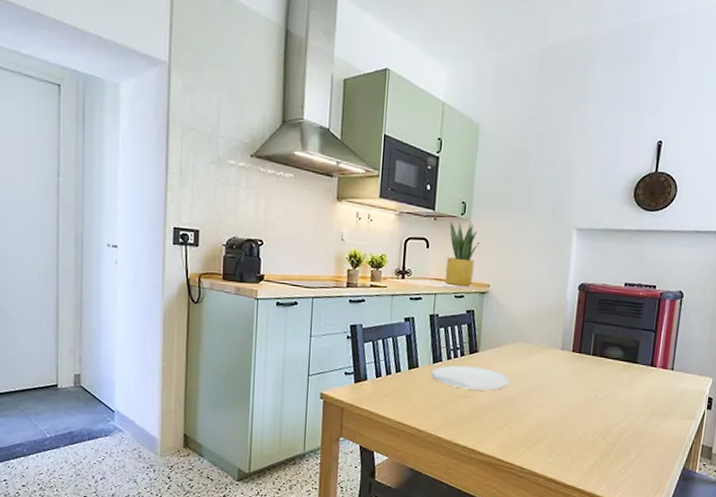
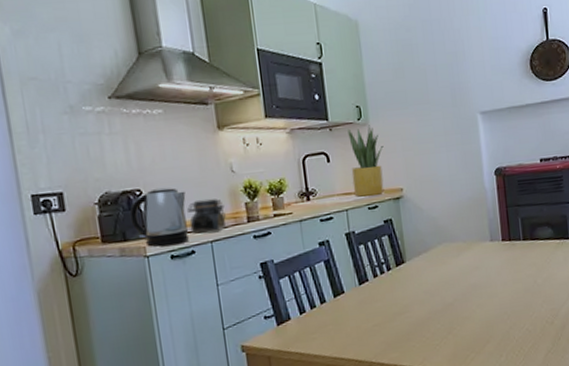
kettle: none [249,241,299,294] -> present [129,187,189,248]
jar: none [297,258,330,290] -> present [186,198,226,235]
plate: present [431,365,511,391] -> none [359,278,446,306]

